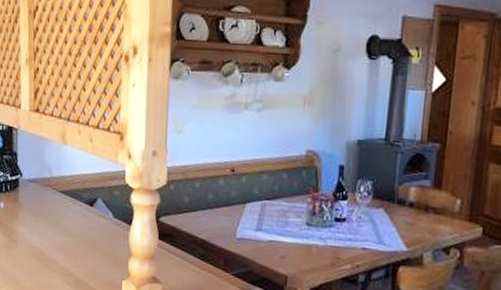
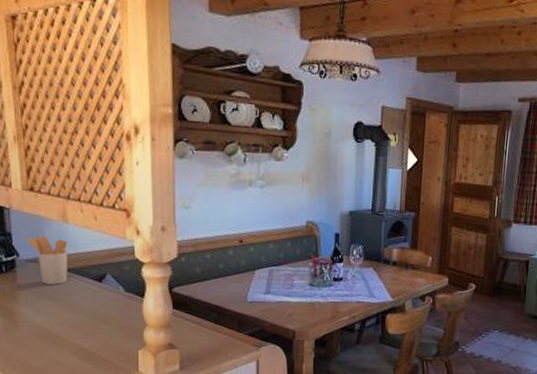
utensil holder: none [29,156,64,206] -> present [26,236,68,285]

